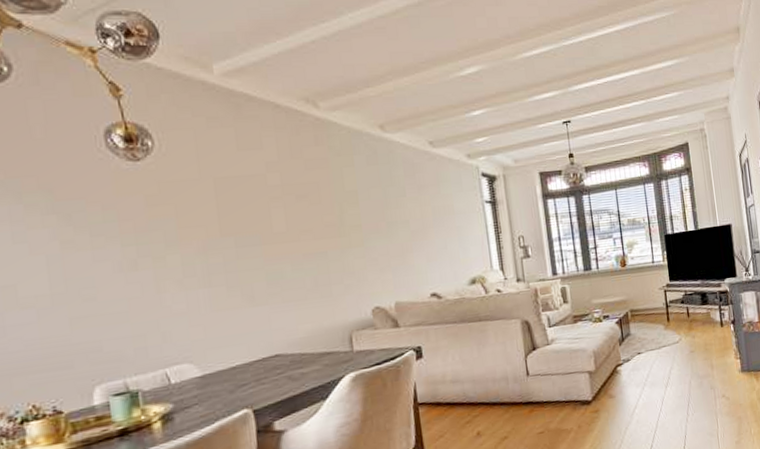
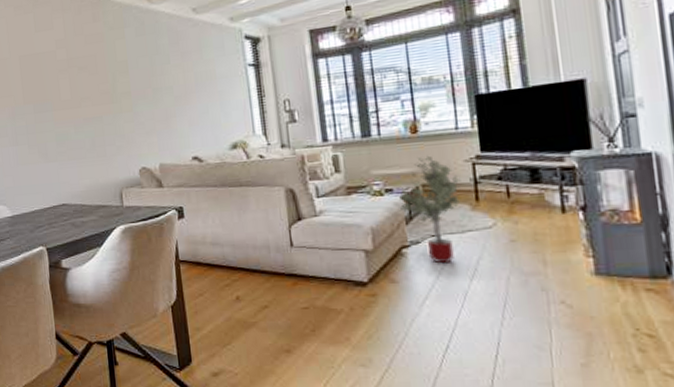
potted tree: none [612,285,657,376] -> present [397,155,461,264]

